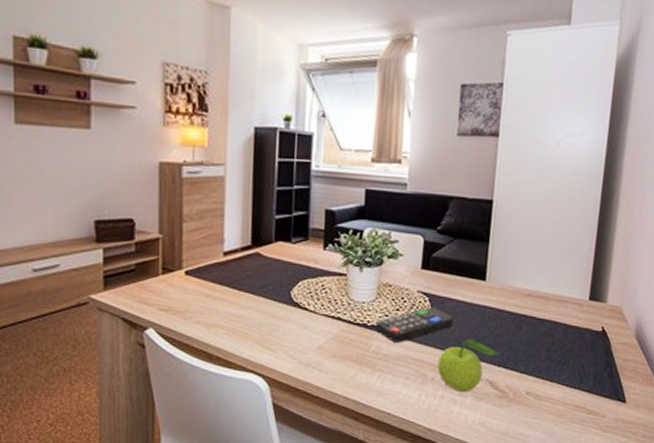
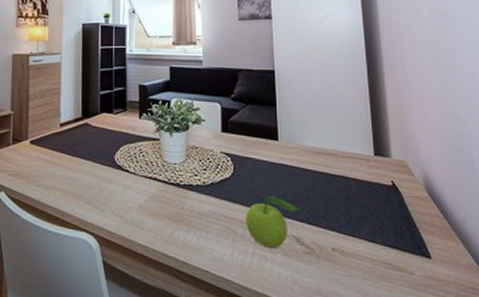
remote control: present [376,306,455,344] -> none [188,166,256,202]

